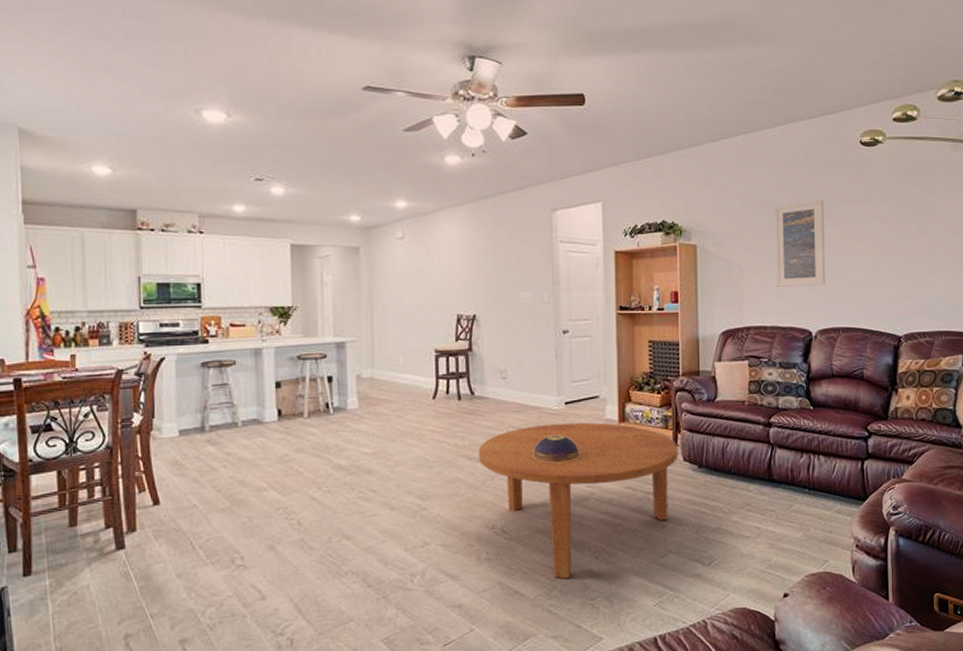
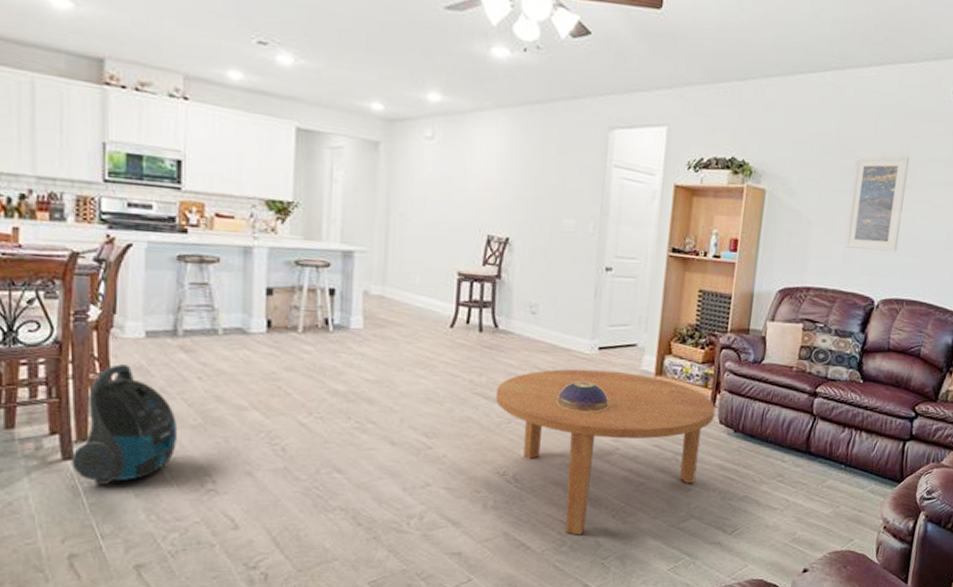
vacuum cleaner: none [124,461,210,569] -> present [72,364,178,484]

